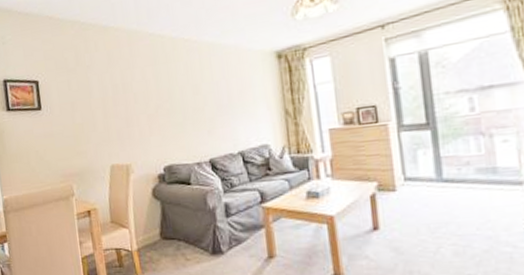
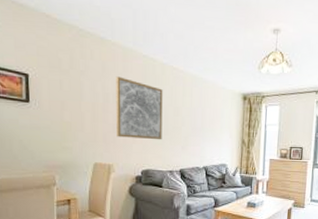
wall art: none [123,63,183,132] -> present [116,76,163,140]

